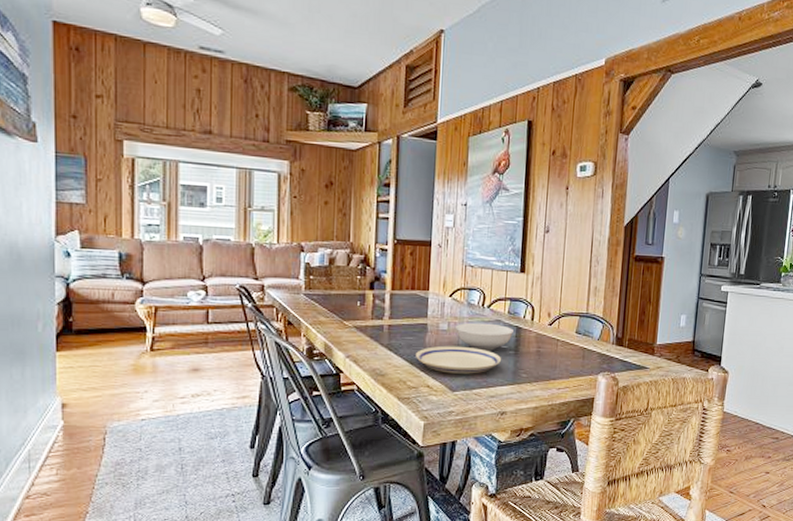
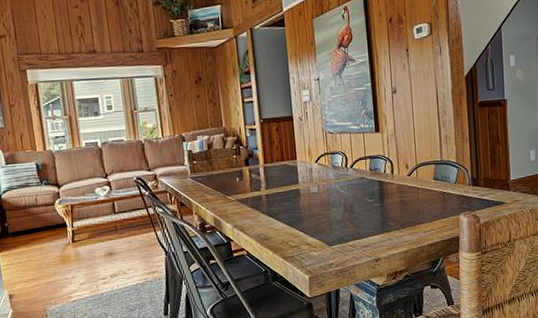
plate: present [415,345,502,374] -> none [292,204,370,231]
bowl: present [456,322,513,351] -> none [325,181,377,207]

